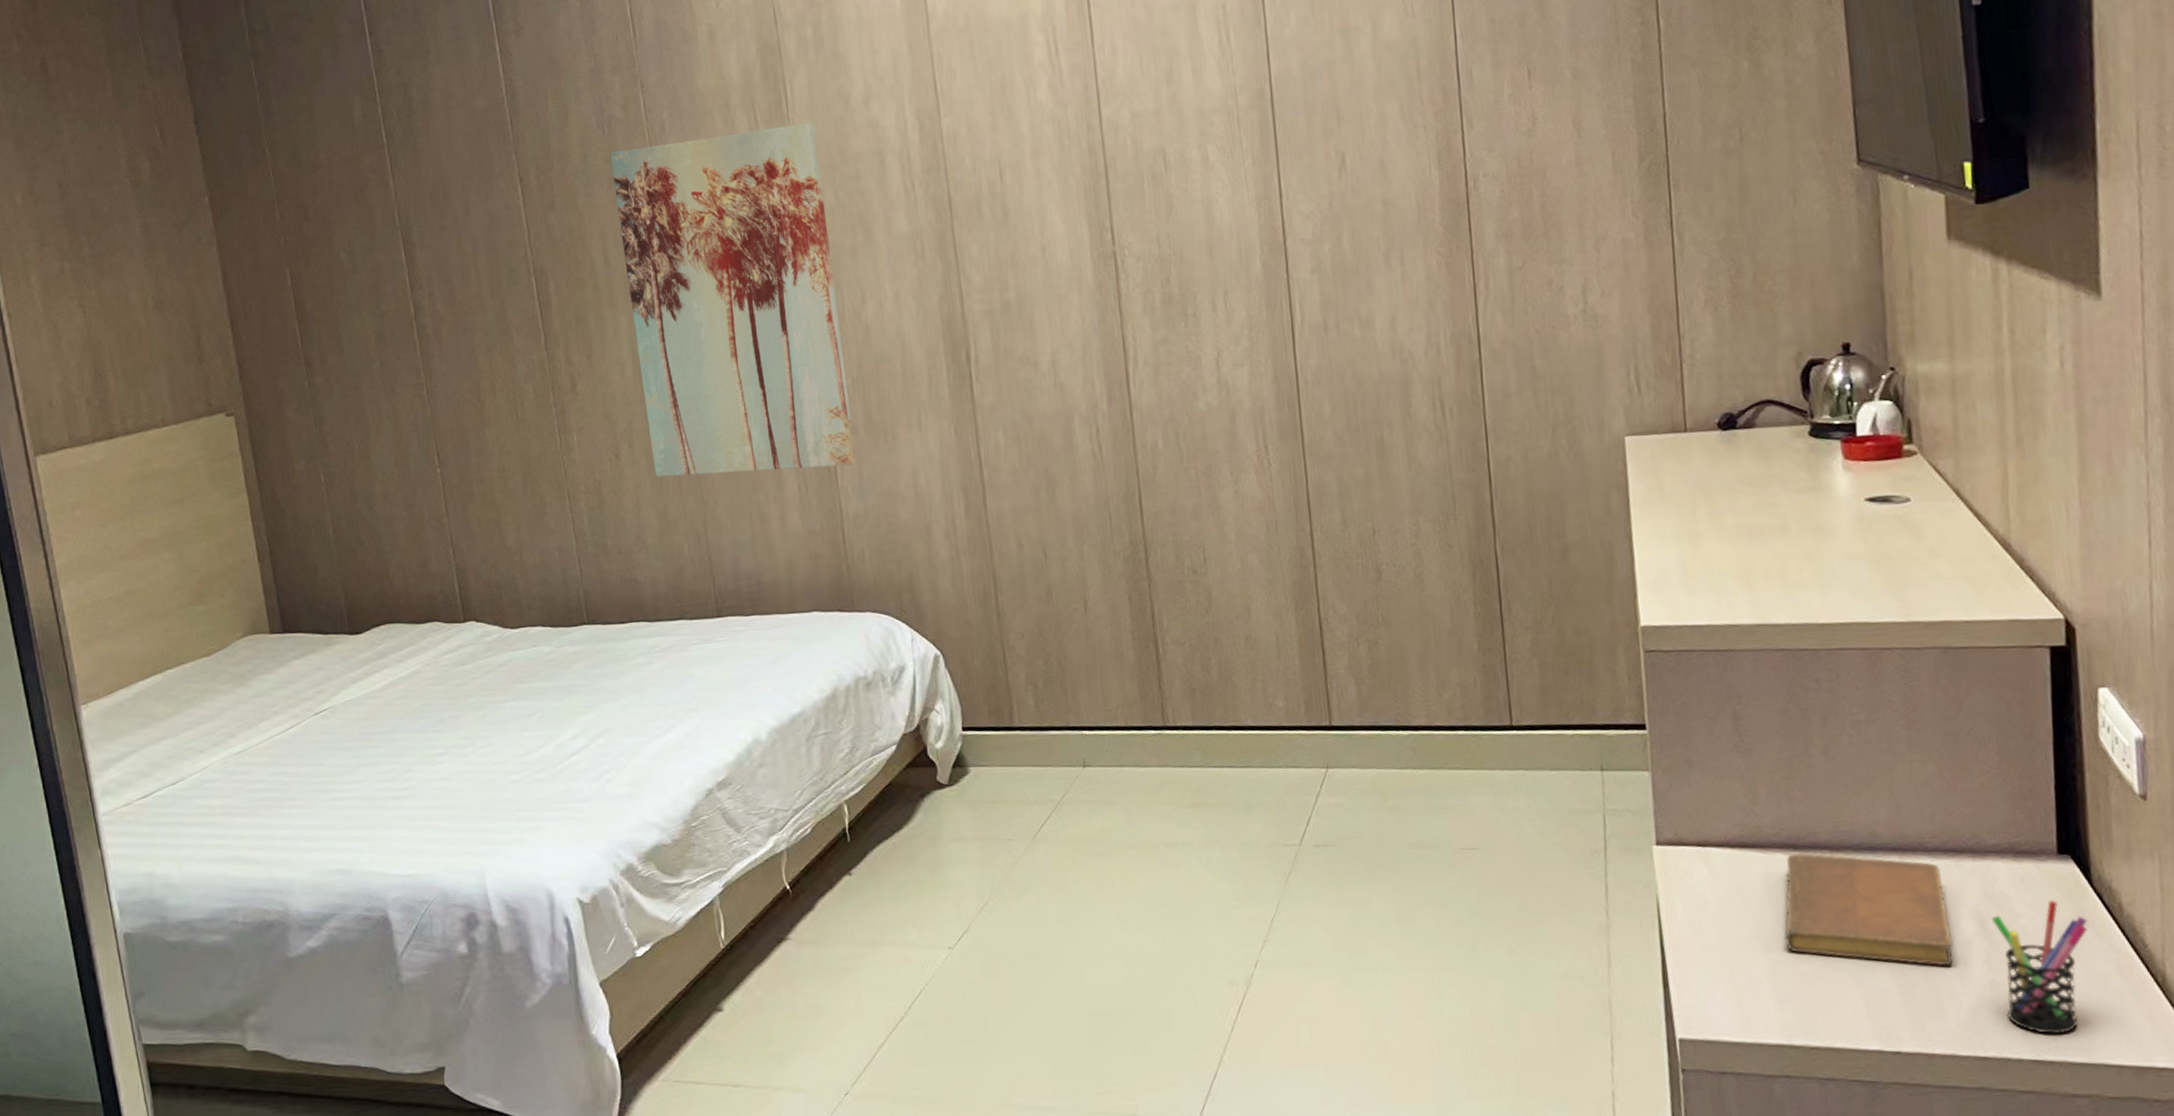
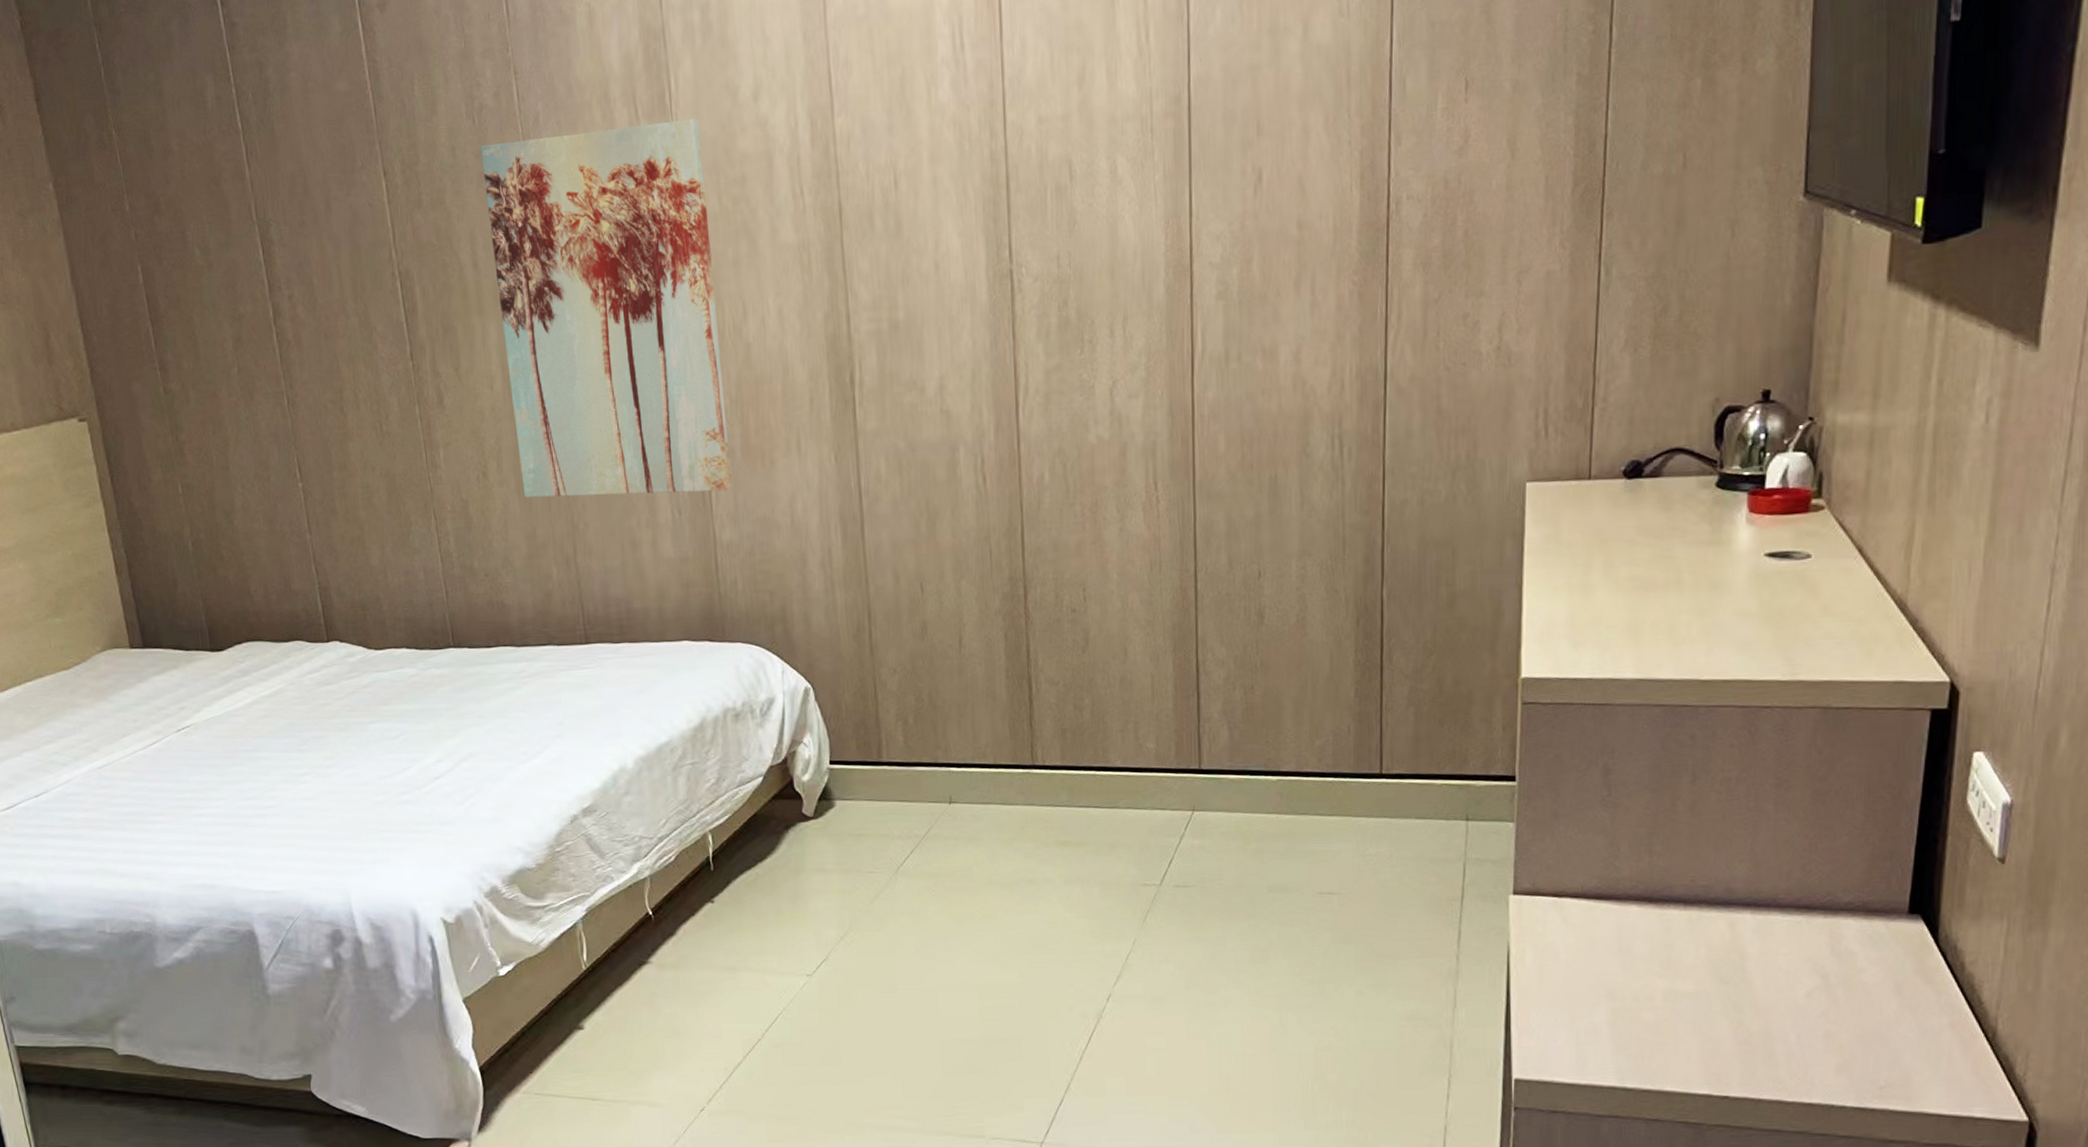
notebook: present [1785,853,1953,967] -> none [1629,906,1794,1018]
pen holder: present [1991,899,2088,1035] -> none [1834,957,1928,1084]

